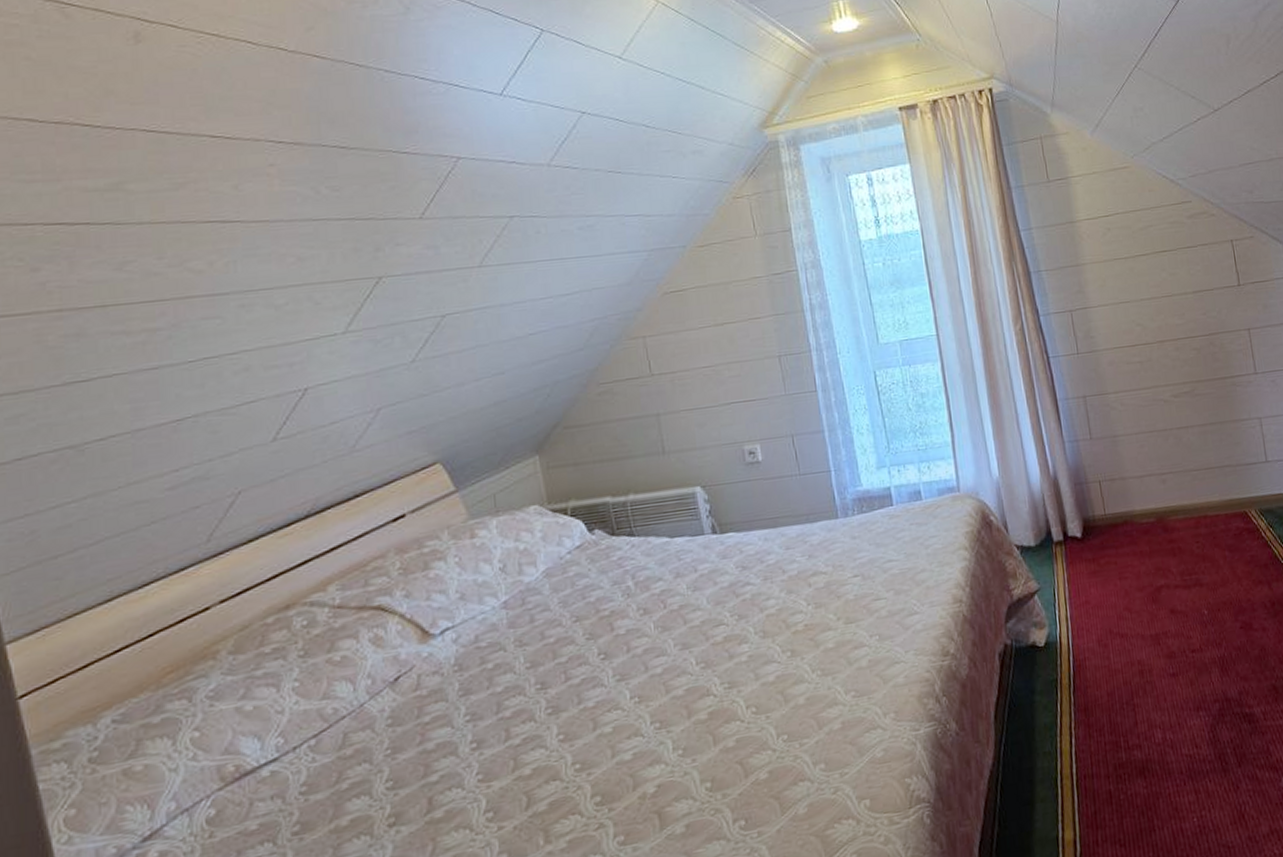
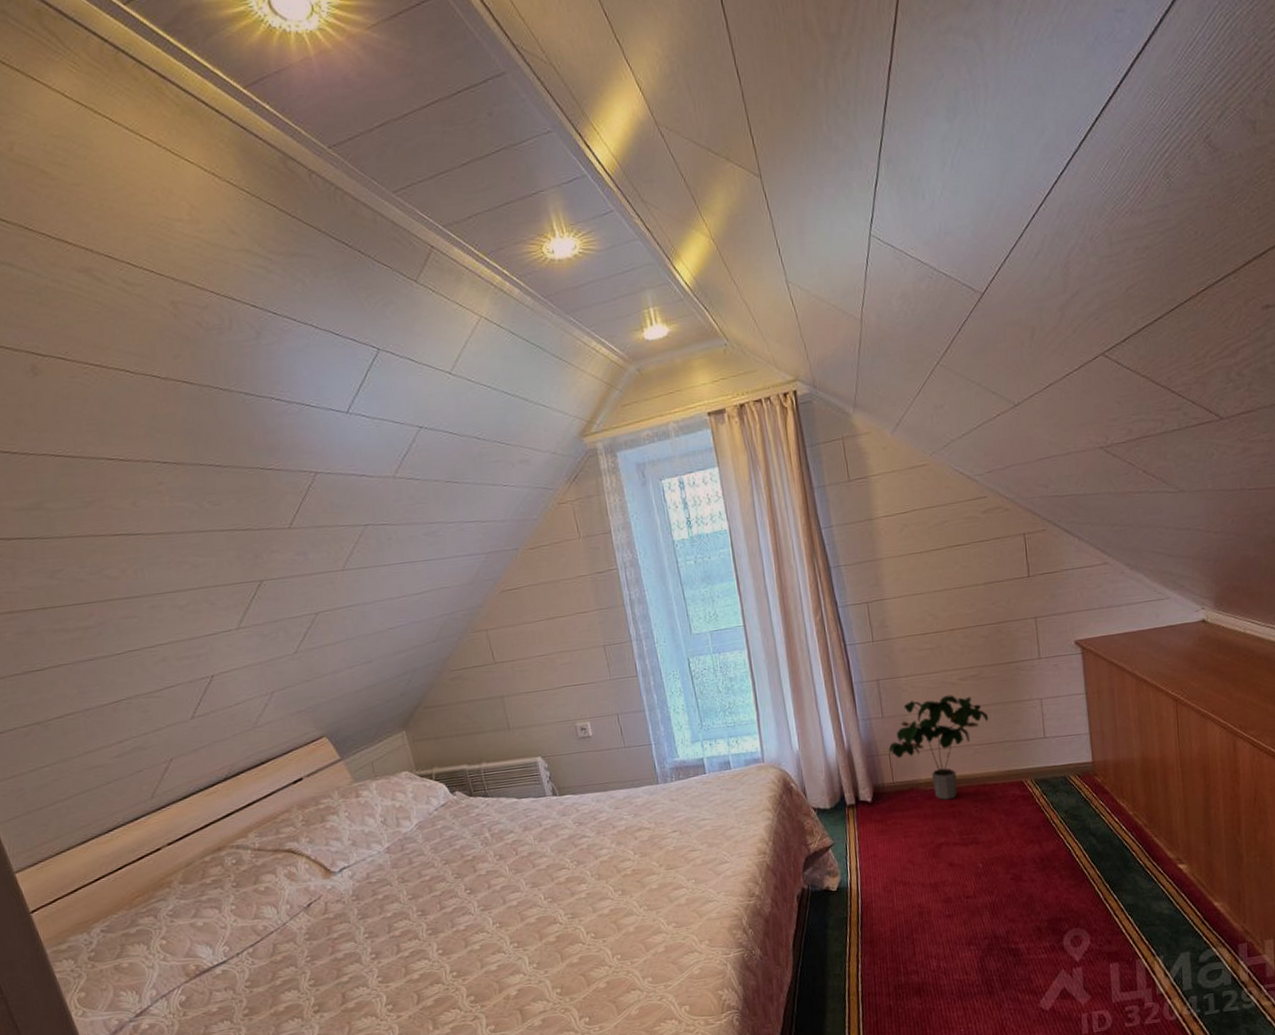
potted plant: none [1098,413,1206,535] -> present [888,695,989,800]

